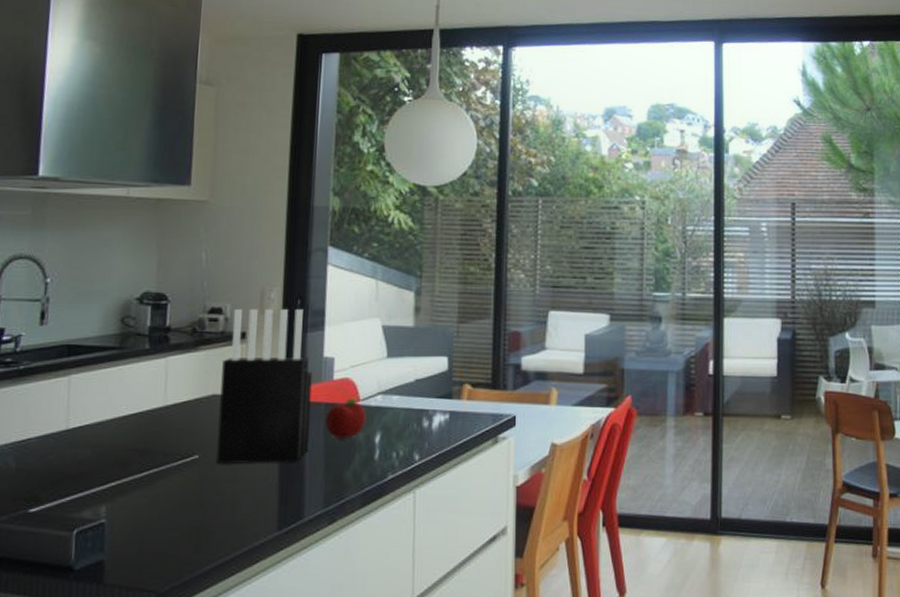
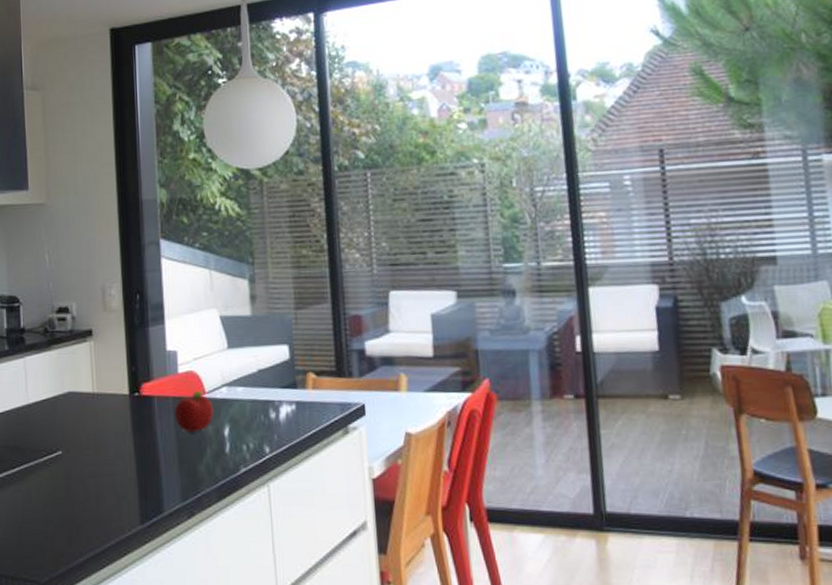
knife block: present [216,309,313,464] -> none [74,304,161,459]

